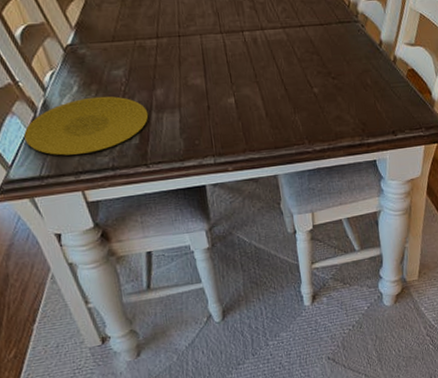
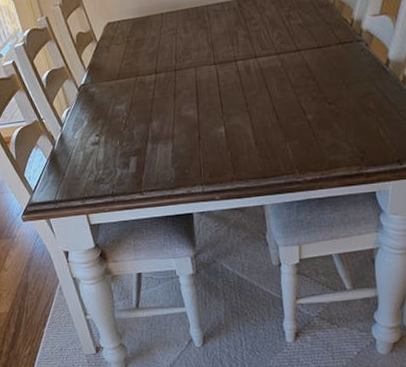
plate: present [24,96,149,156] -> none [44,129,145,183]

